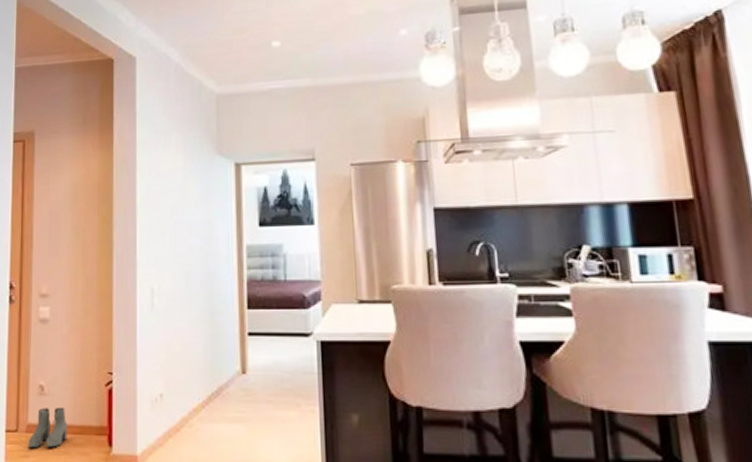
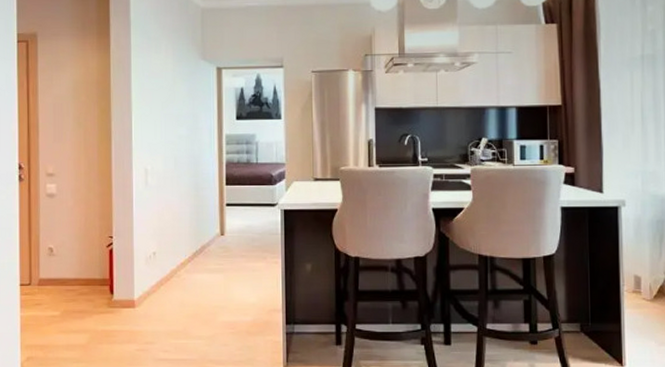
boots: present [27,407,68,449] -> none [40,264,75,298]

